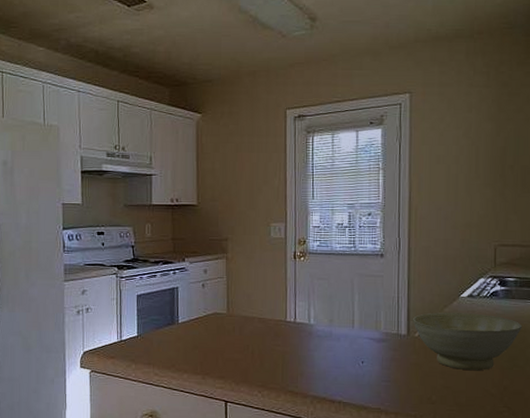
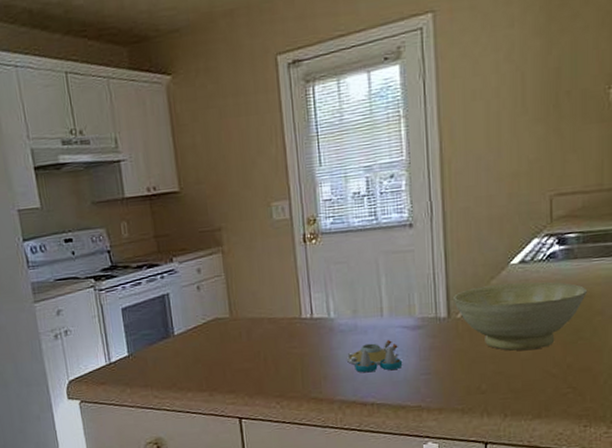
salt and pepper shaker set: none [320,347,368,374] -> present [346,339,403,373]

